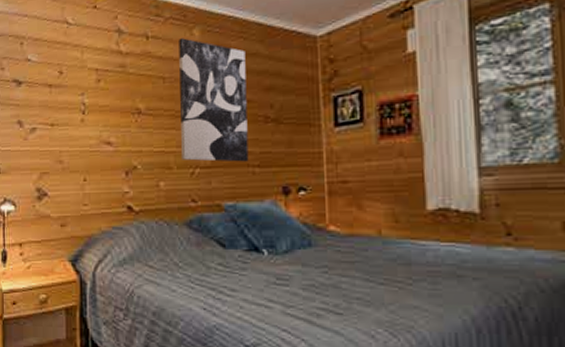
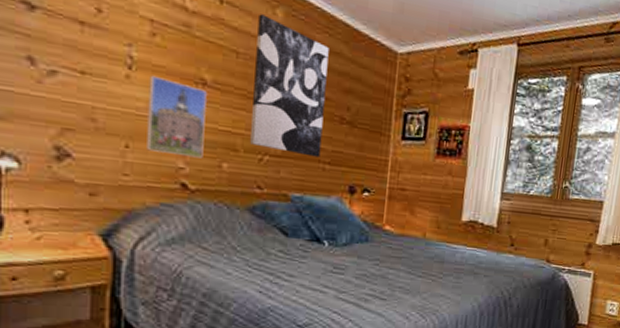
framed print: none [98,114,143,181] -> present [146,75,207,159]

